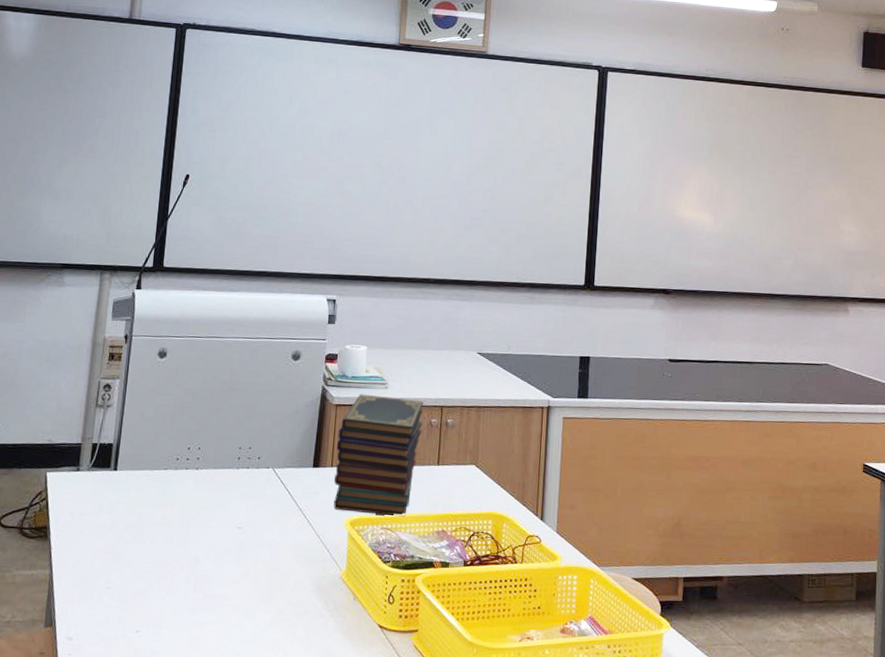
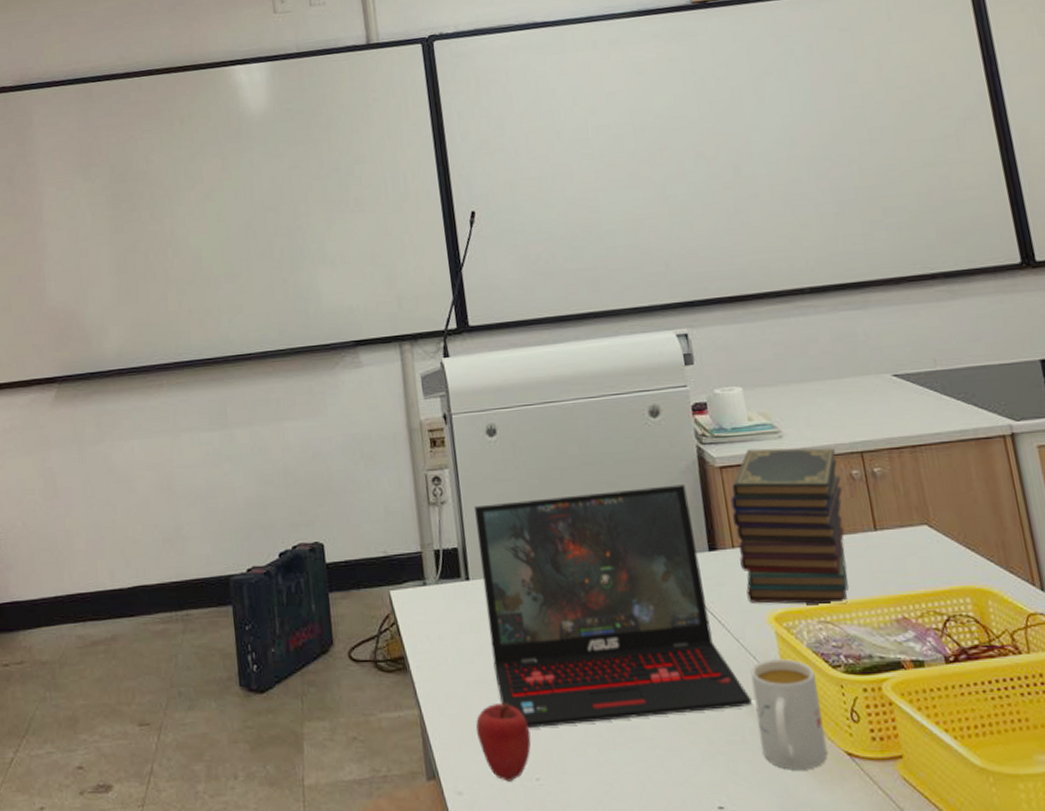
apple: none [95,569,140,632] -> present [476,702,531,782]
laptop: none [121,411,319,592] -> present [473,484,752,729]
mug: none [317,553,370,636] -> present [750,659,828,770]

